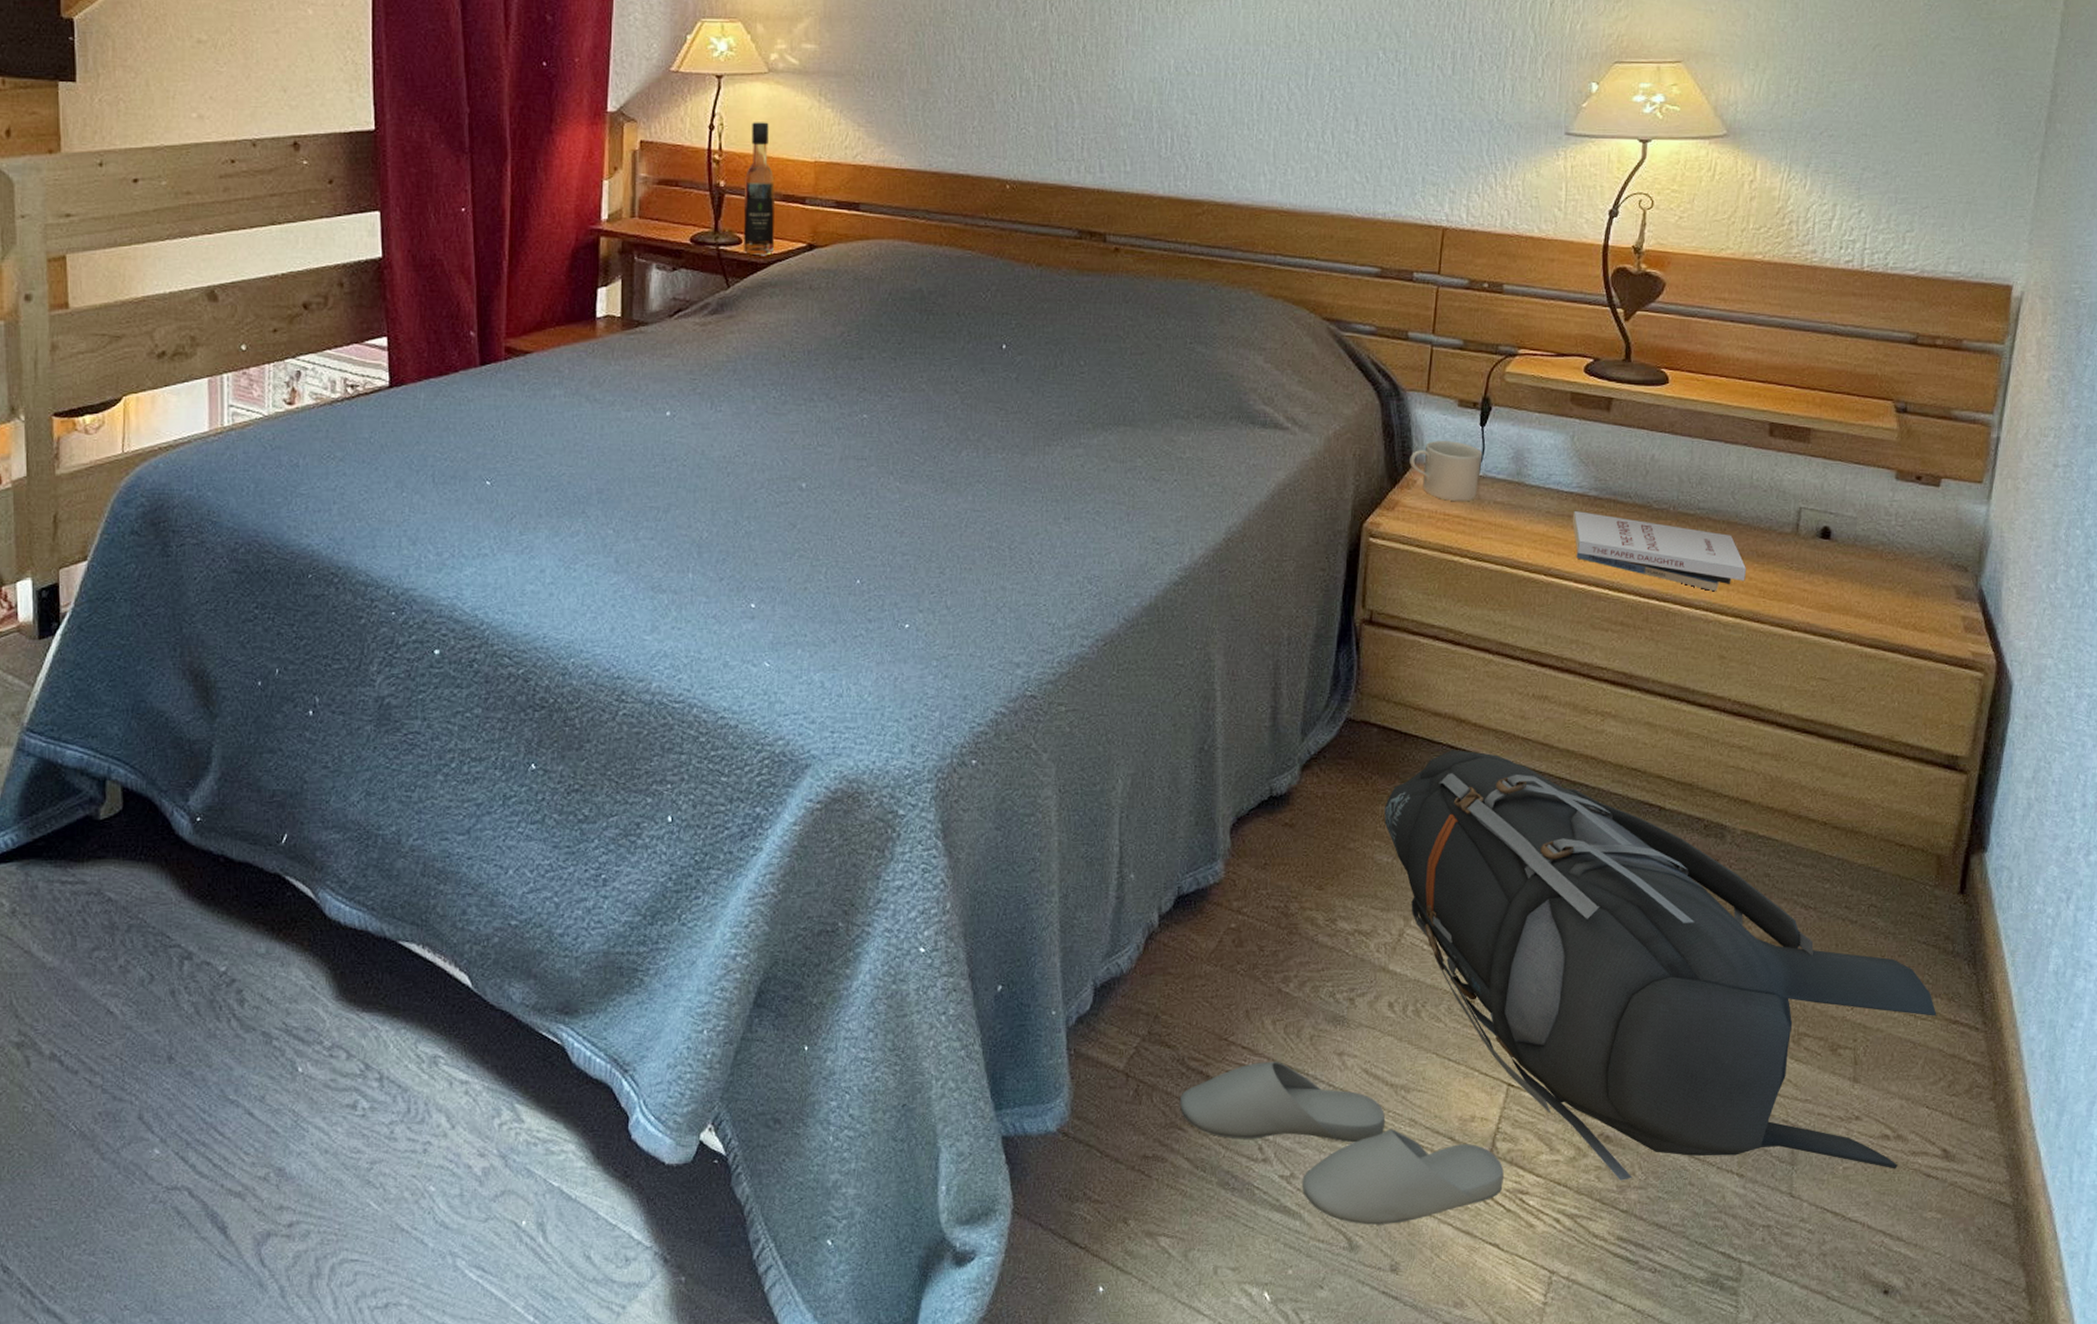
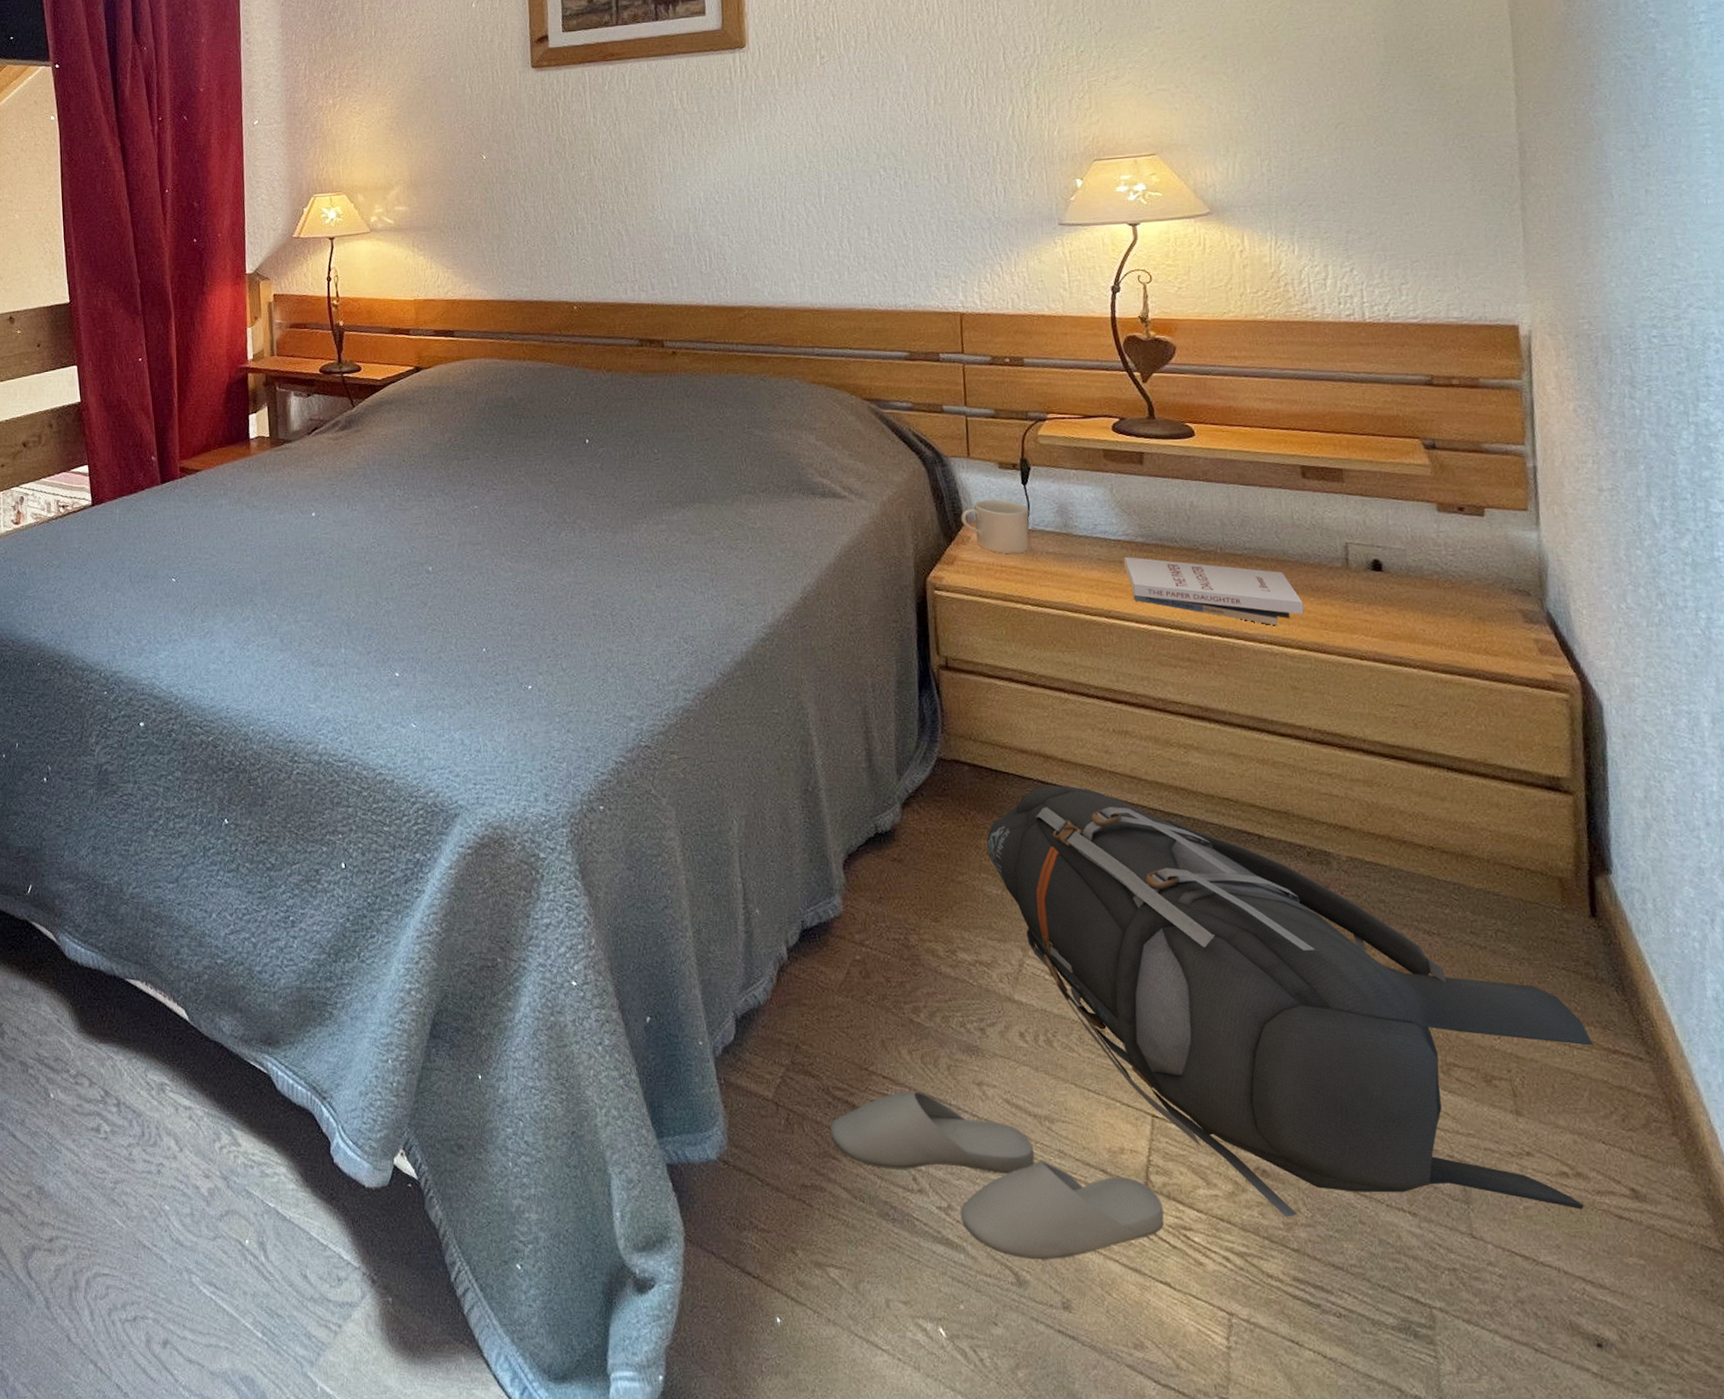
bottle: present [743,122,775,255] -> none [358,271,388,379]

